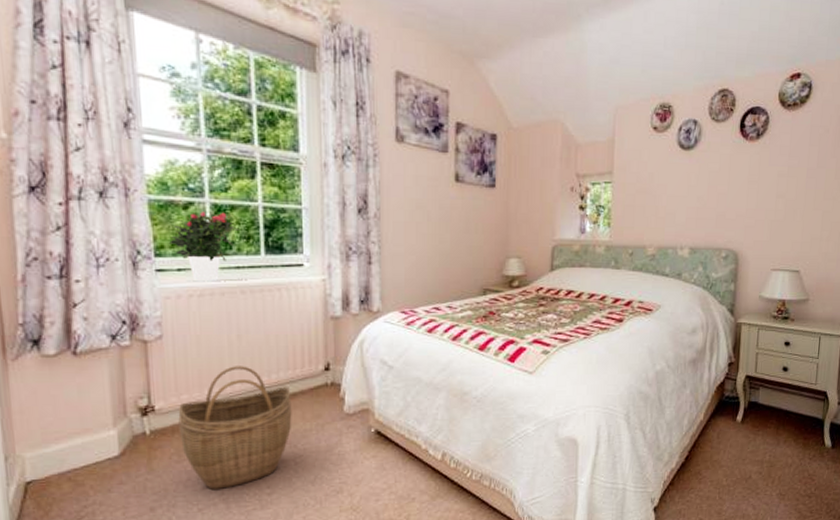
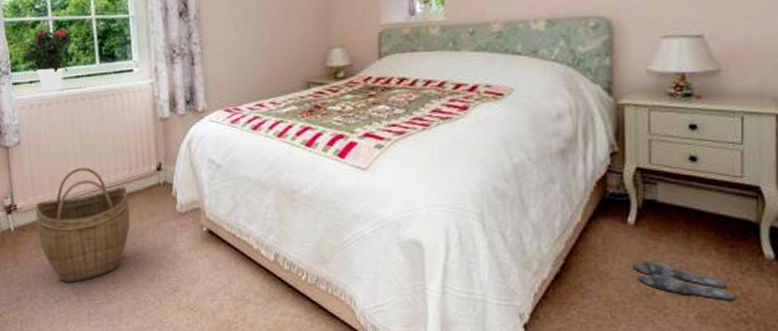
slippers: none [737,451,805,481] -> present [632,261,736,301]

